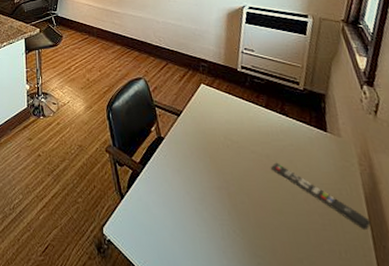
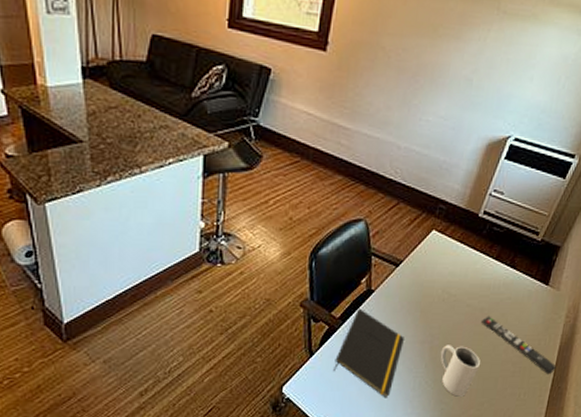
notepad: none [143,154,202,247] -> present [332,308,404,398]
mug: none [239,191,285,250] -> present [440,345,481,397]

